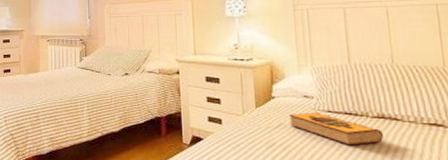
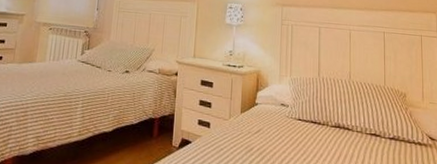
hardback book: present [288,112,383,146] -> none [267,119,337,152]

